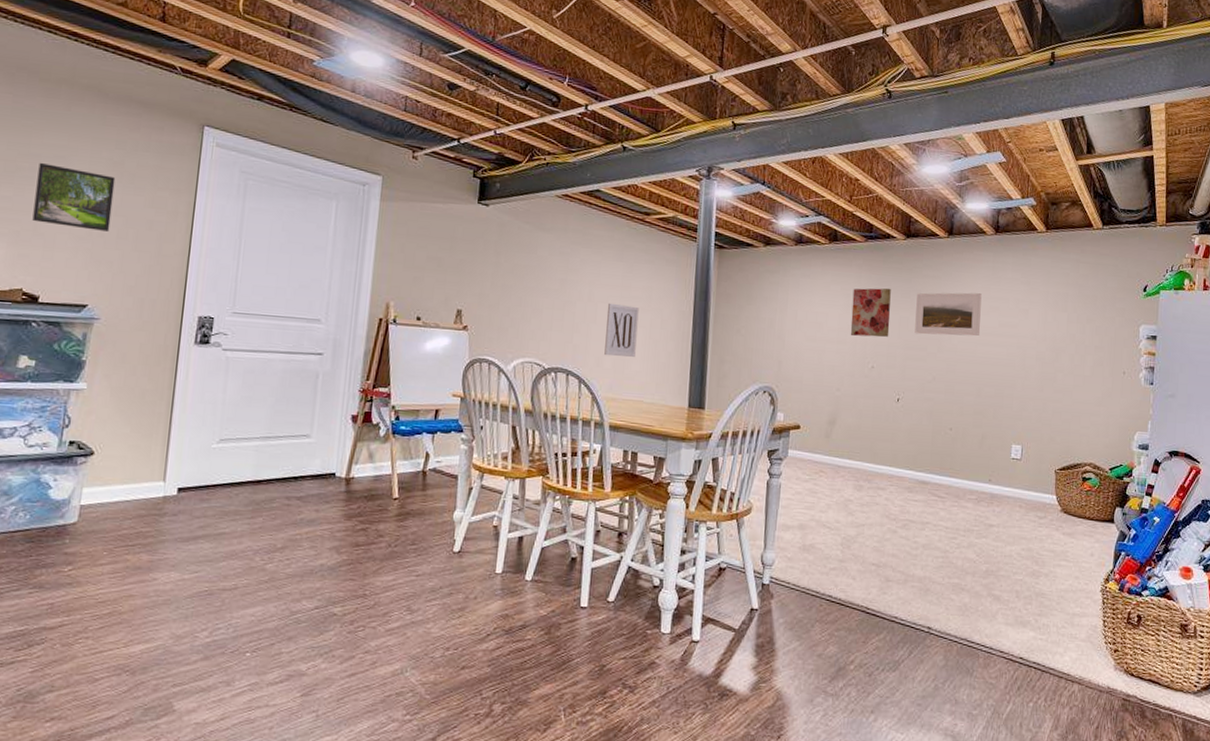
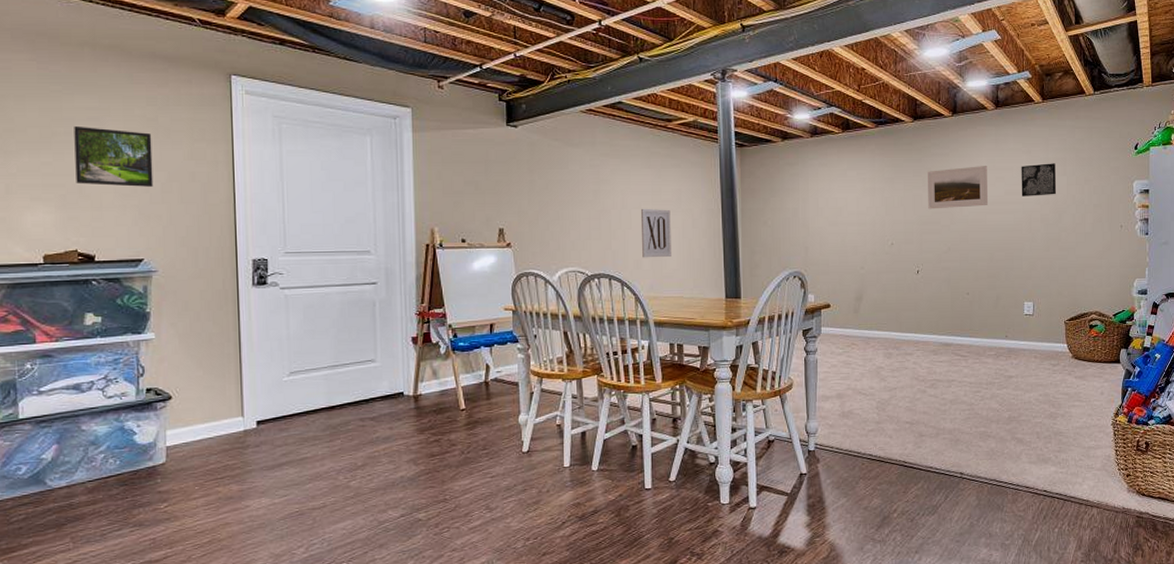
wall art: present [850,288,891,338] -> none [868,169,905,216]
wall art: none [1016,297,1056,332] -> present [1021,163,1057,196]

